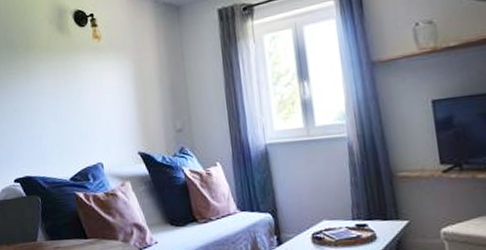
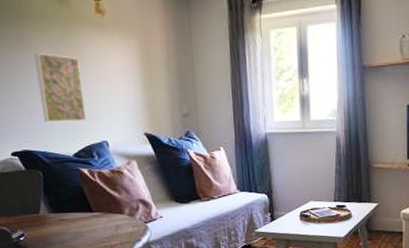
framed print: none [38,81,83,148] -> present [34,53,87,123]

